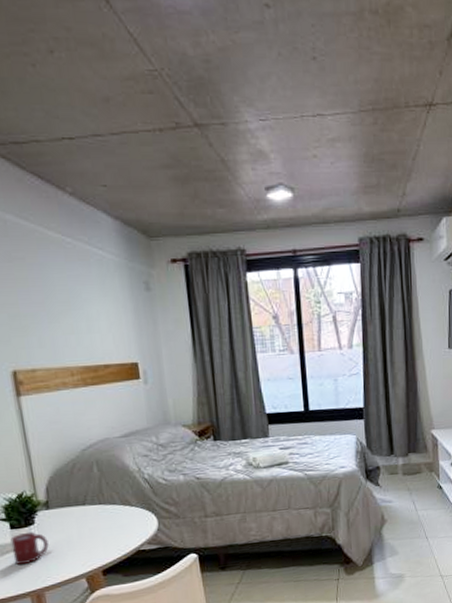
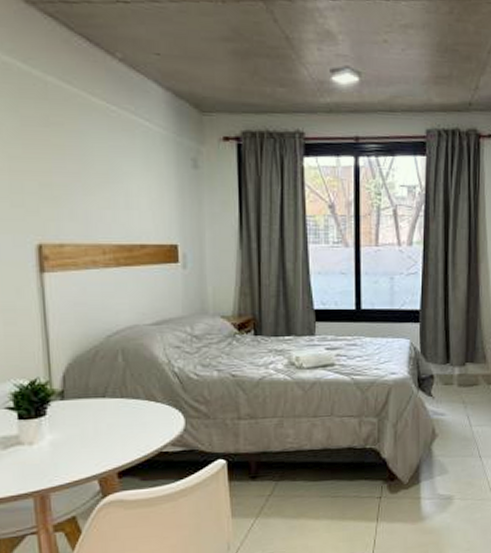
cup: present [10,531,49,566] -> none [17,423,60,461]

